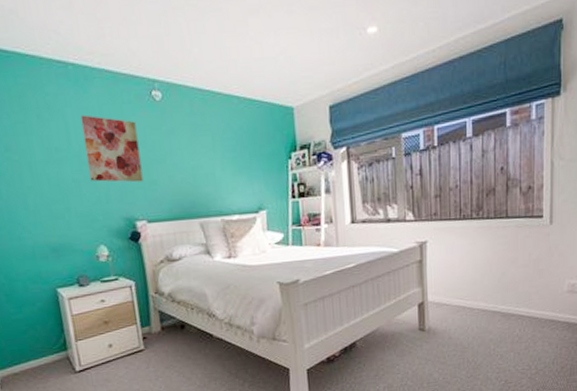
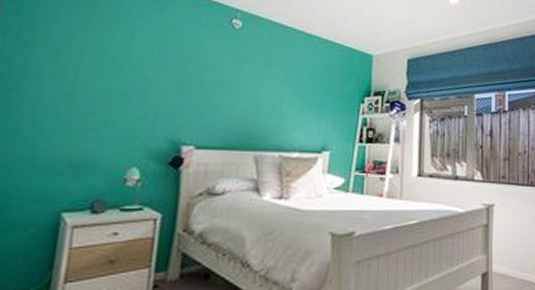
wall art: present [80,115,144,183] -> none [142,30,208,105]

